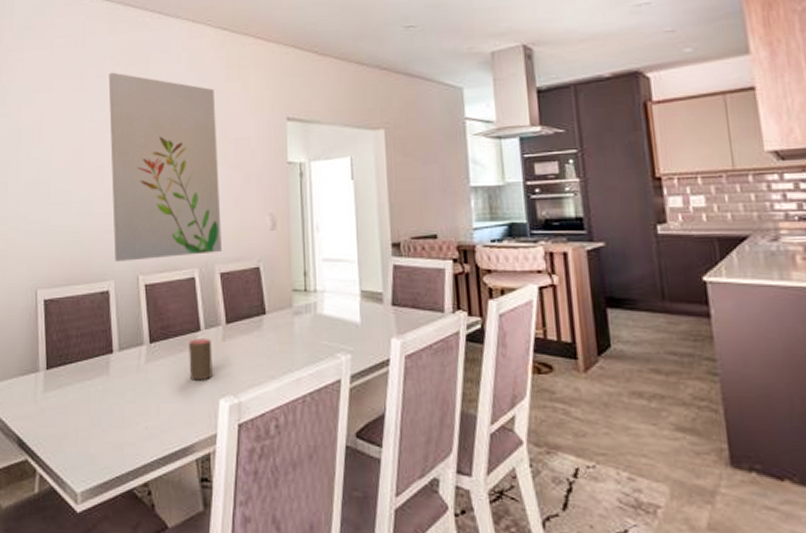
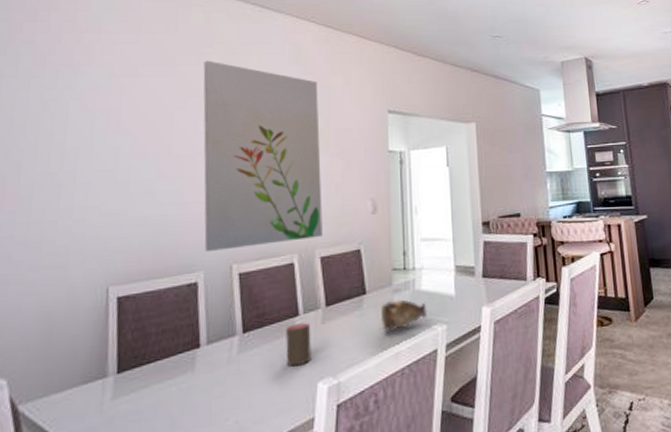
decorative vase: none [280,323,331,354] -> present [380,299,428,331]

